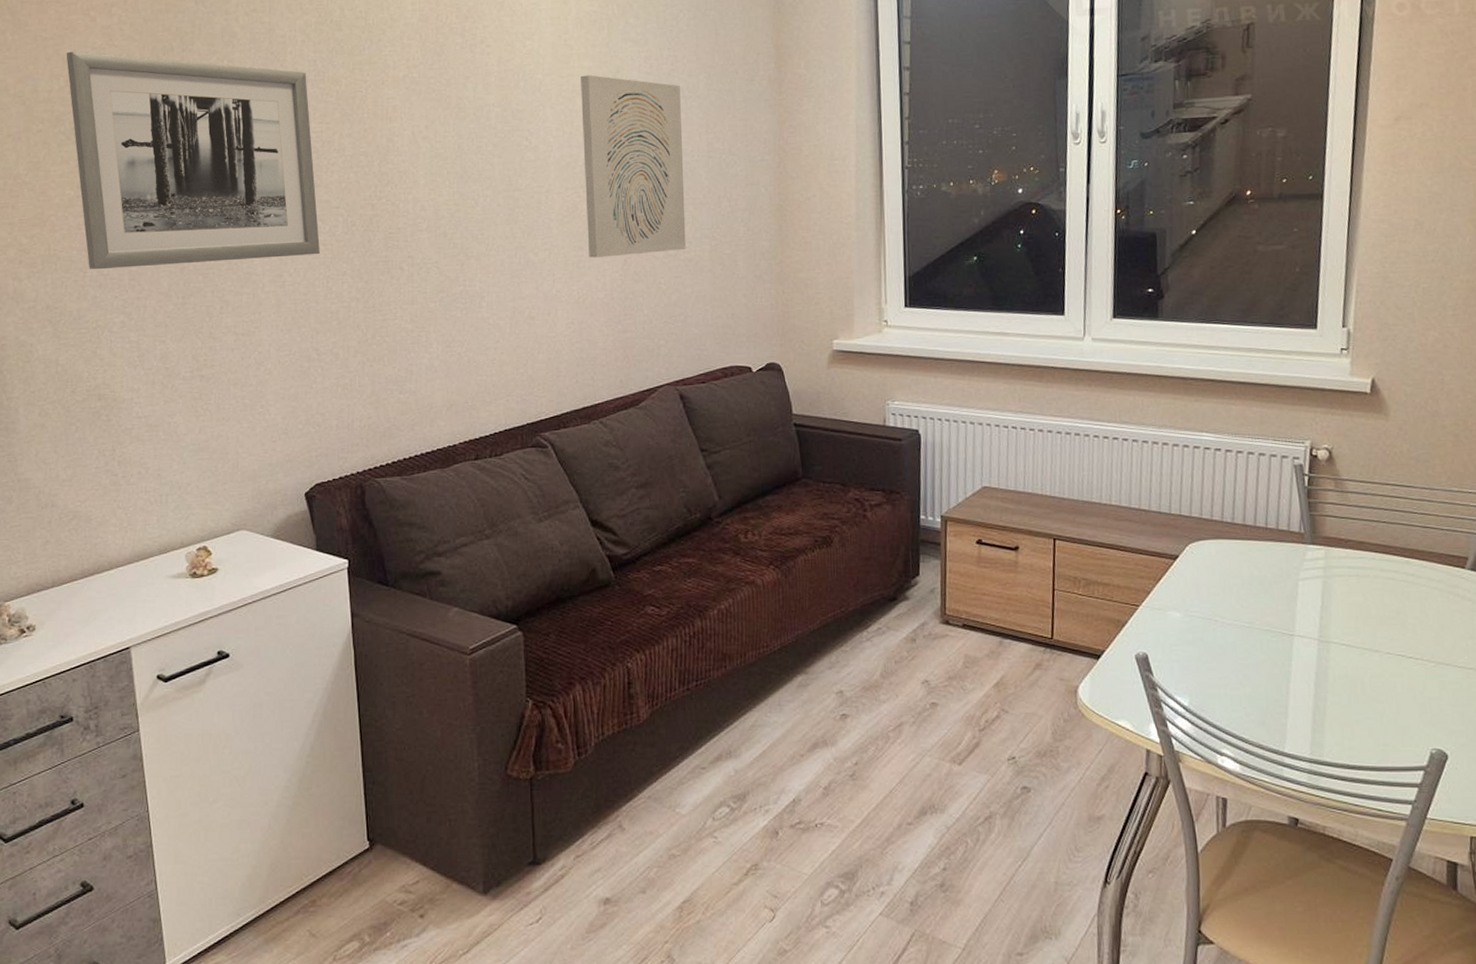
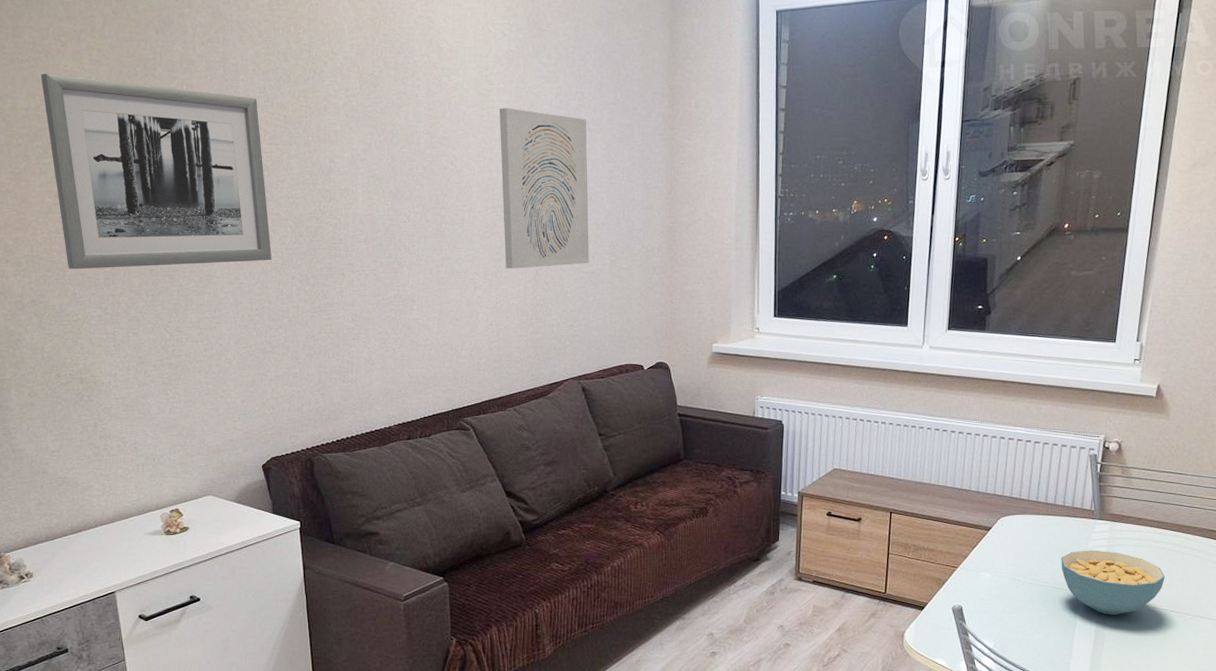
cereal bowl: none [1266,582,1398,663] -> present [1061,550,1165,615]

